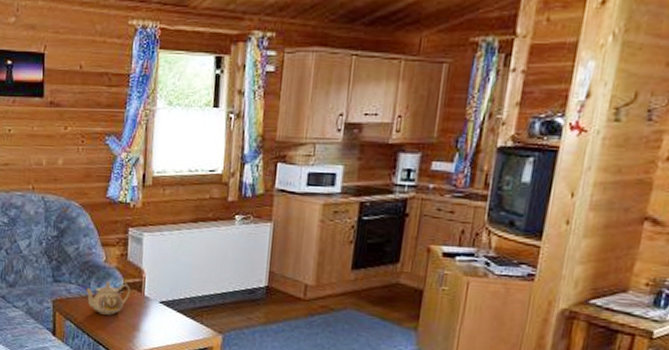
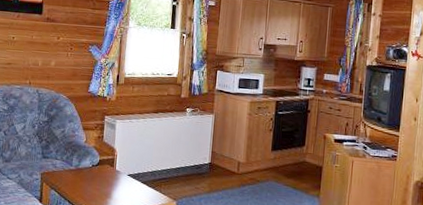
teapot: present [85,282,131,315] -> none [68,158,105,186]

